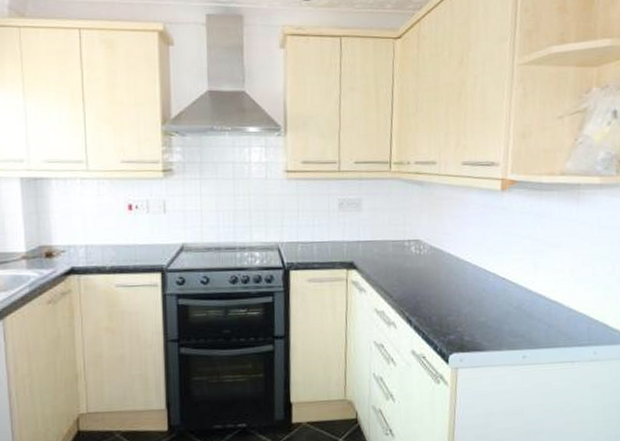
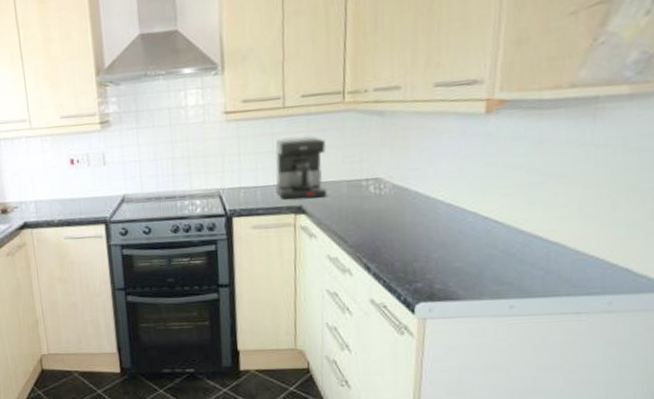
coffee maker: none [330,198,376,256] -> present [275,136,327,200]

